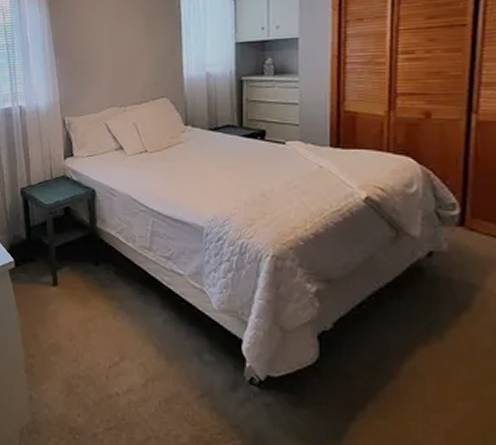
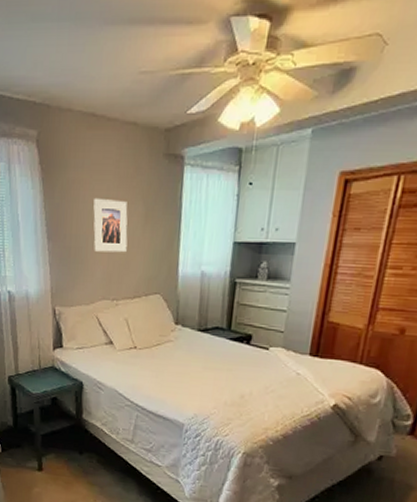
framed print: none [97,15,131,63] -> present [93,197,128,253]

